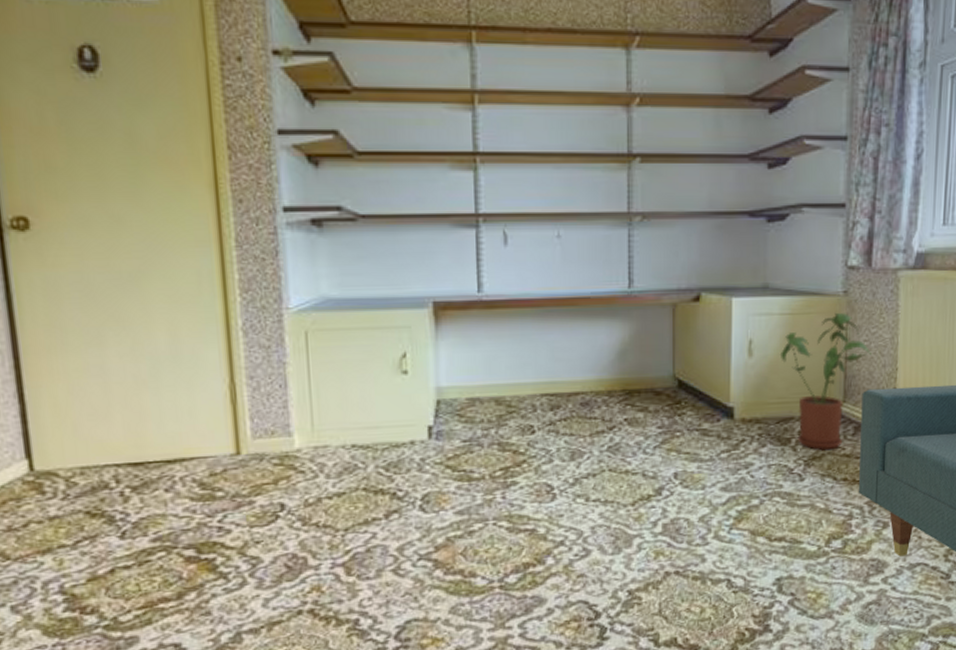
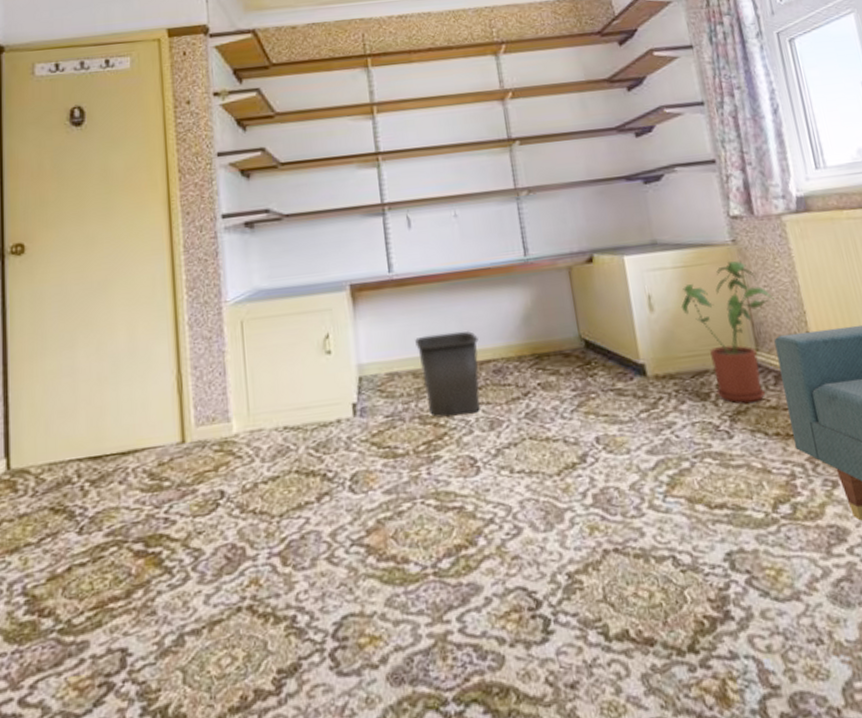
waste bin: none [501,360,569,446] -> present [415,330,482,418]

